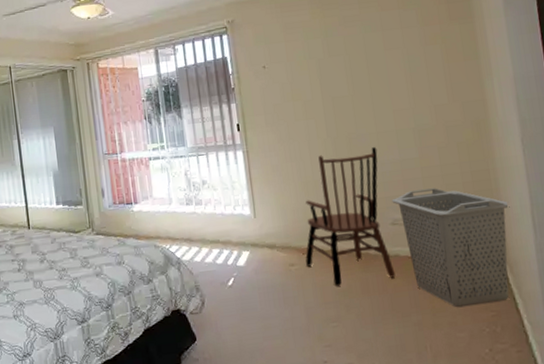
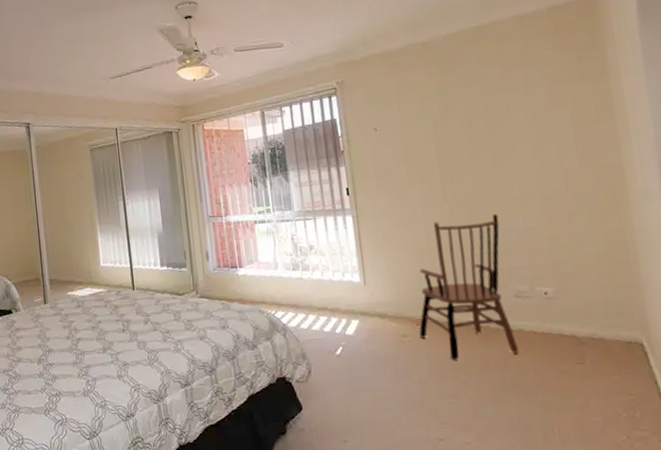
laundry basket: present [391,188,510,307] -> none [515,259,651,388]

